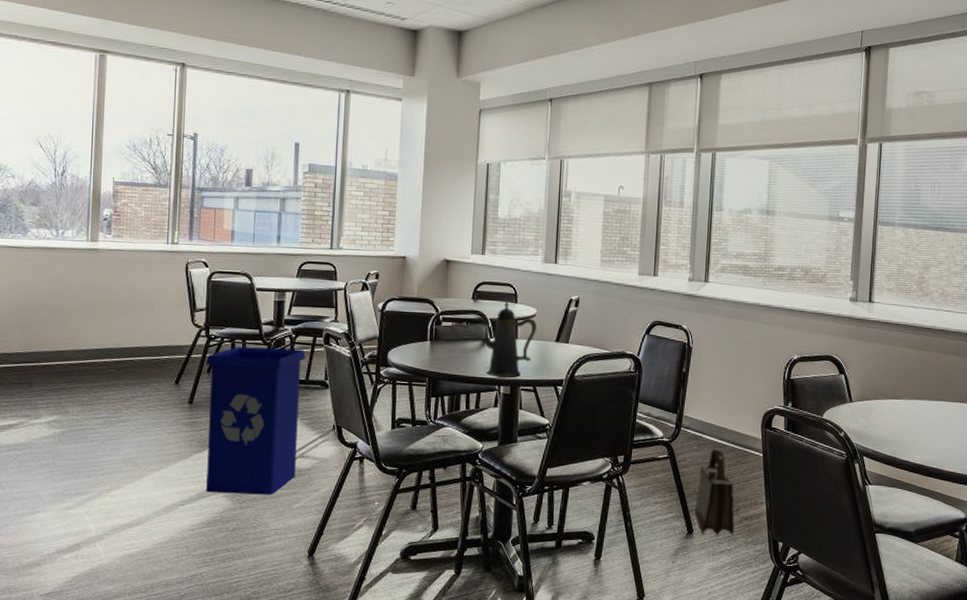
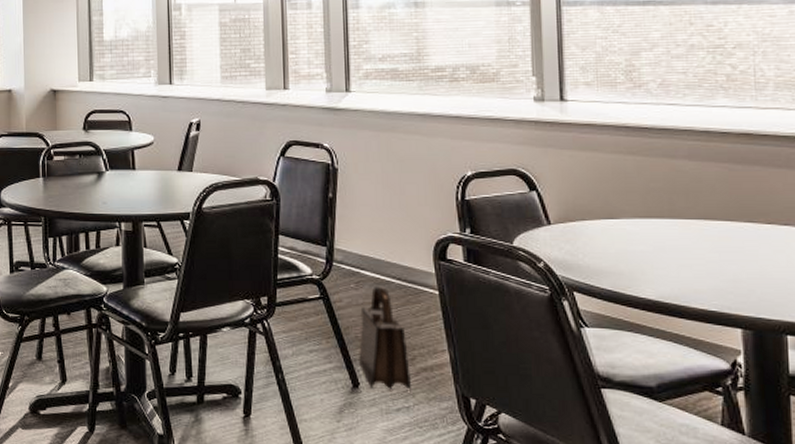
coffee pot: present [474,300,537,377] -> none [86,128,155,213]

